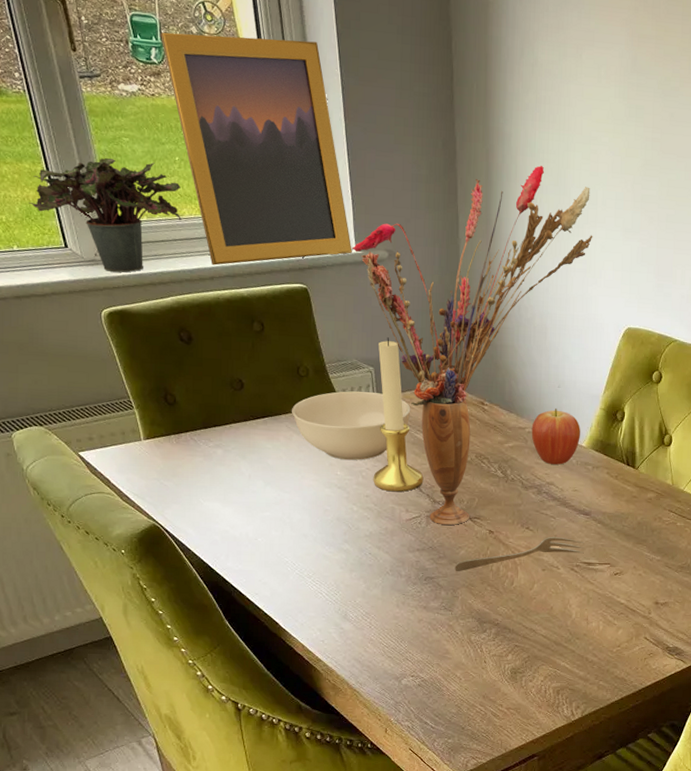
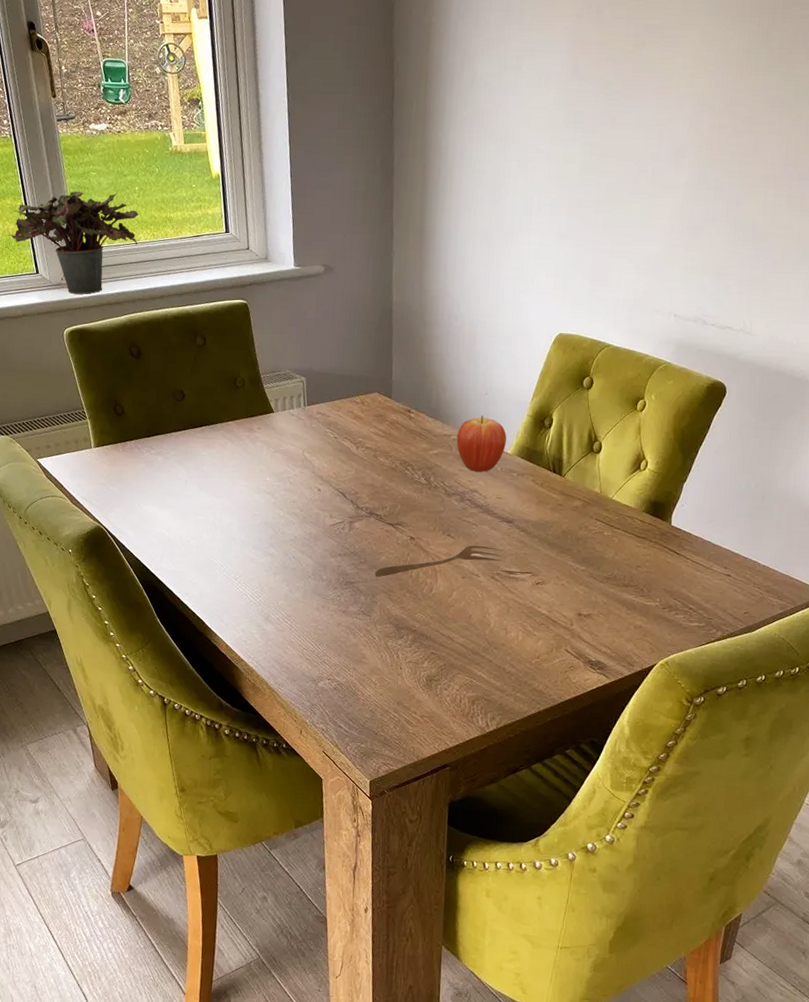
picture frame: present [160,32,352,266] -> none [128,72,291,285]
bowl: present [291,391,411,460] -> none [226,400,339,467]
bouquet: present [351,166,593,526] -> none [290,176,527,532]
candle holder: present [373,337,424,492] -> none [300,348,349,498]

